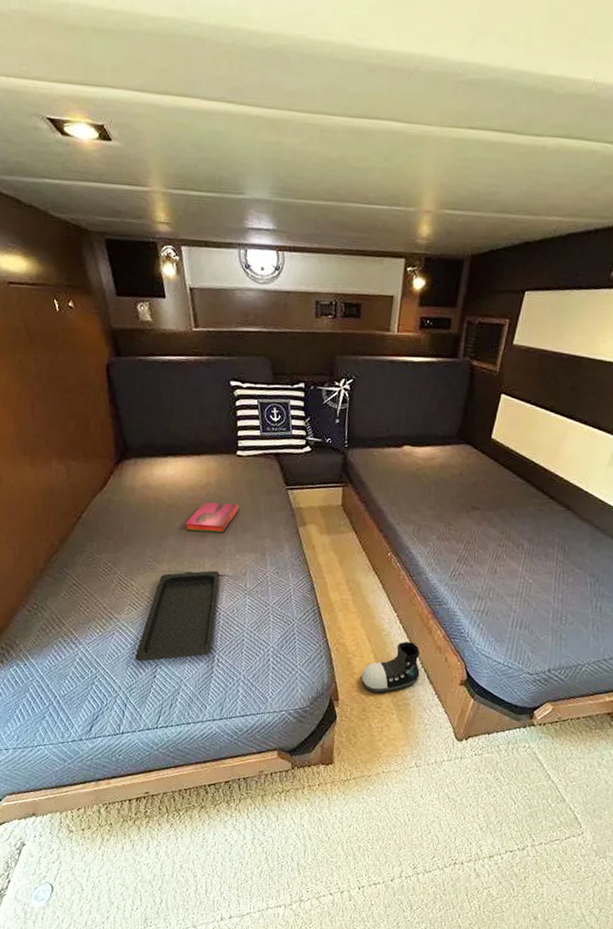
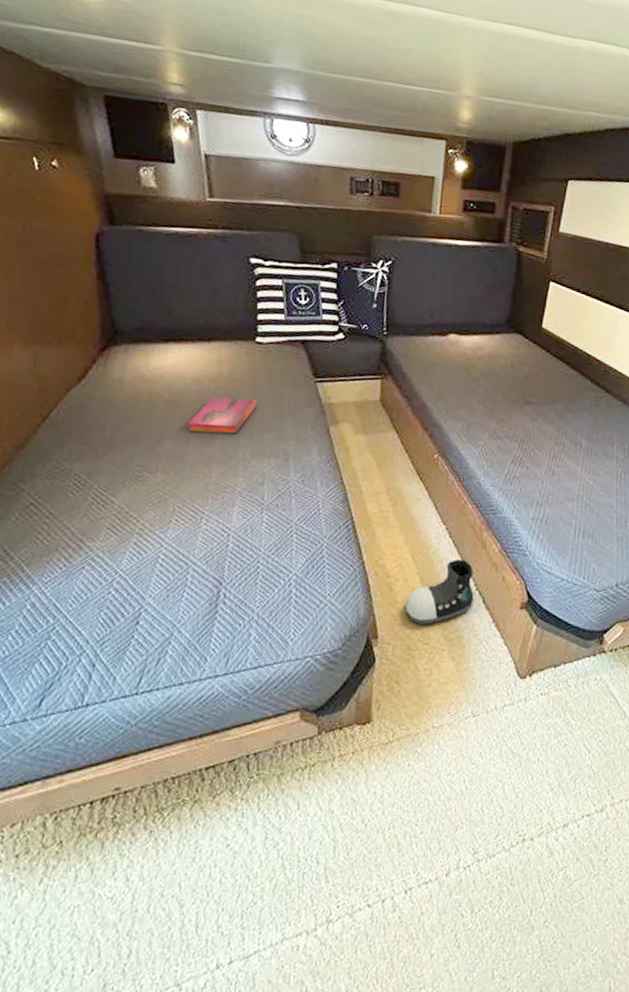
serving tray: present [135,570,220,662] -> none [111,480,230,603]

